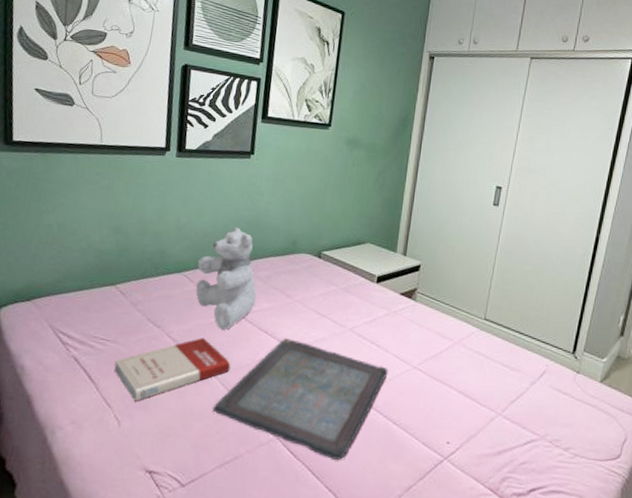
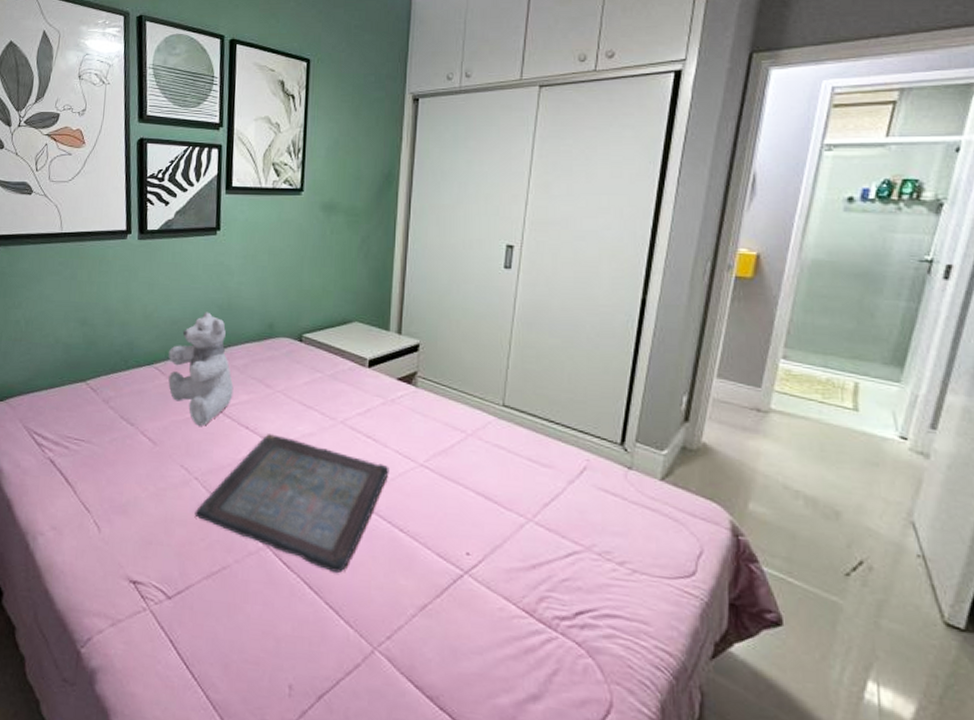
book: present [114,337,231,402] -> none [90,434,211,506]

